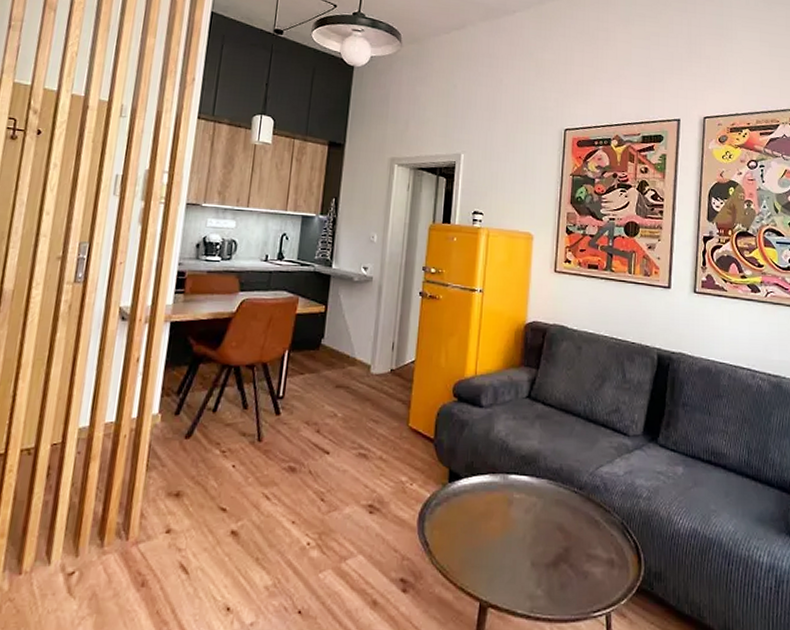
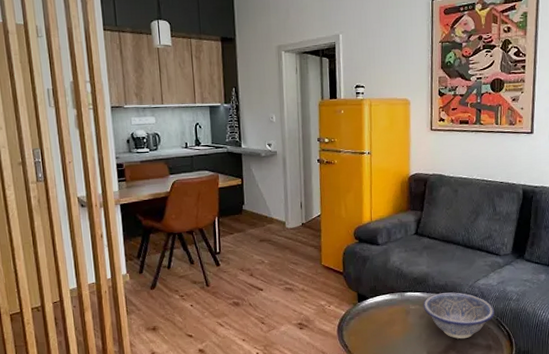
decorative bowl: none [530,479,621,548] -> present [423,292,495,339]

